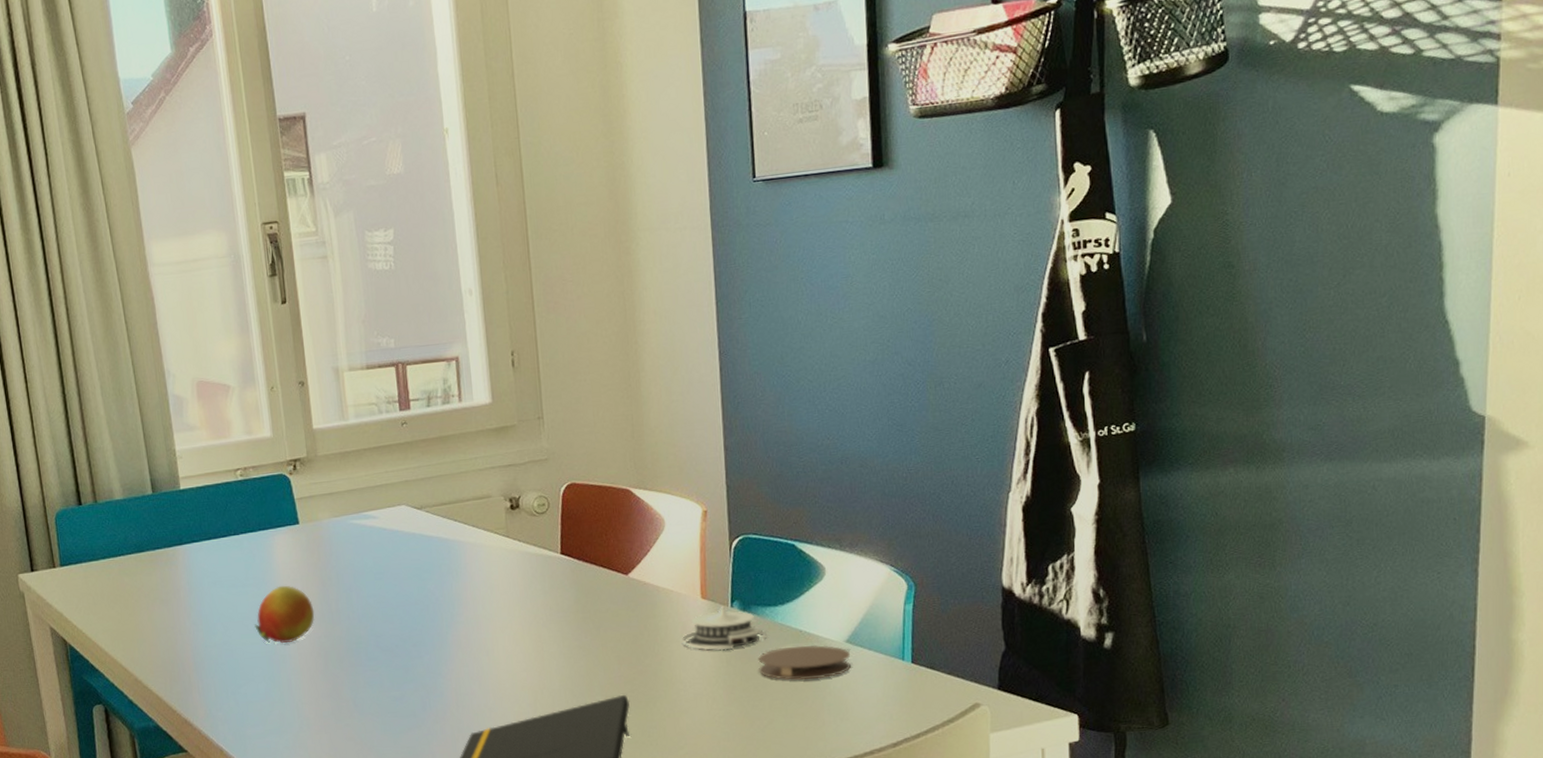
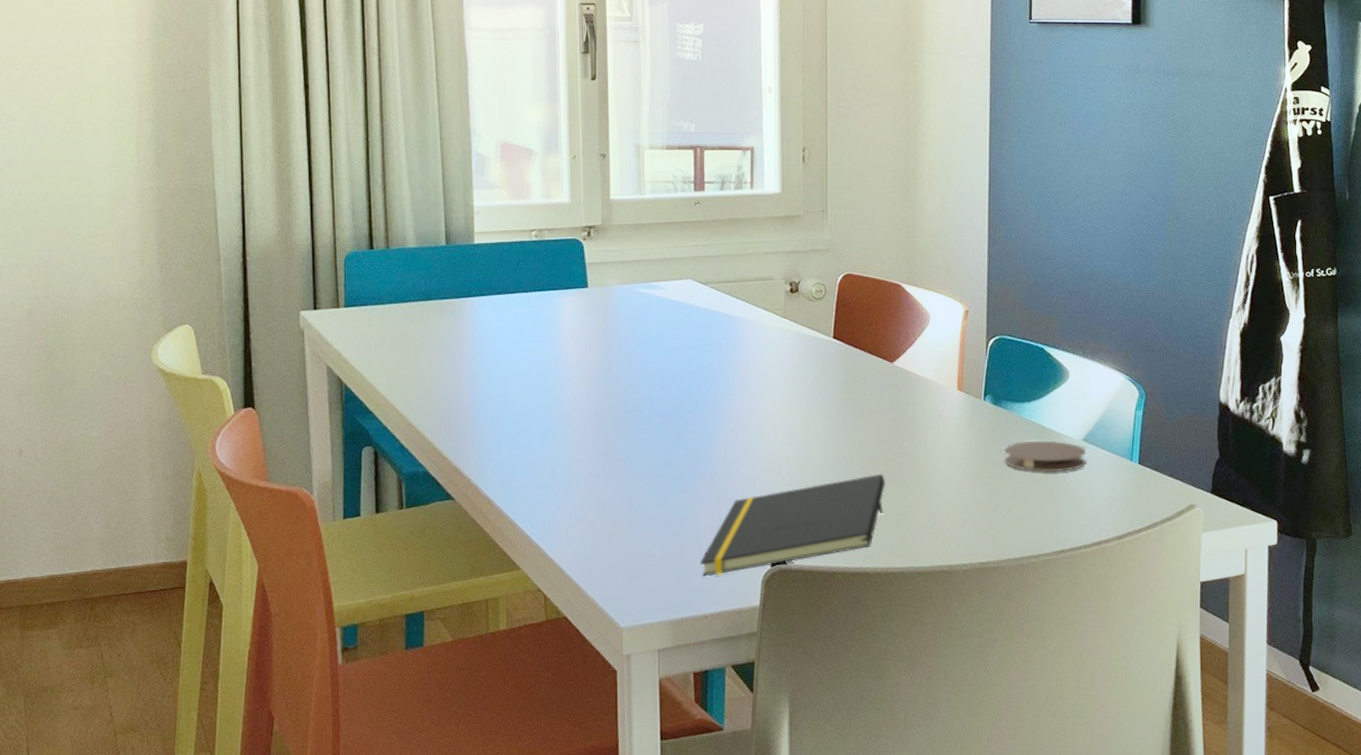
fruit: present [254,585,315,644] -> none [534,345,595,401]
architectural model: present [681,606,768,651] -> none [937,399,1015,440]

